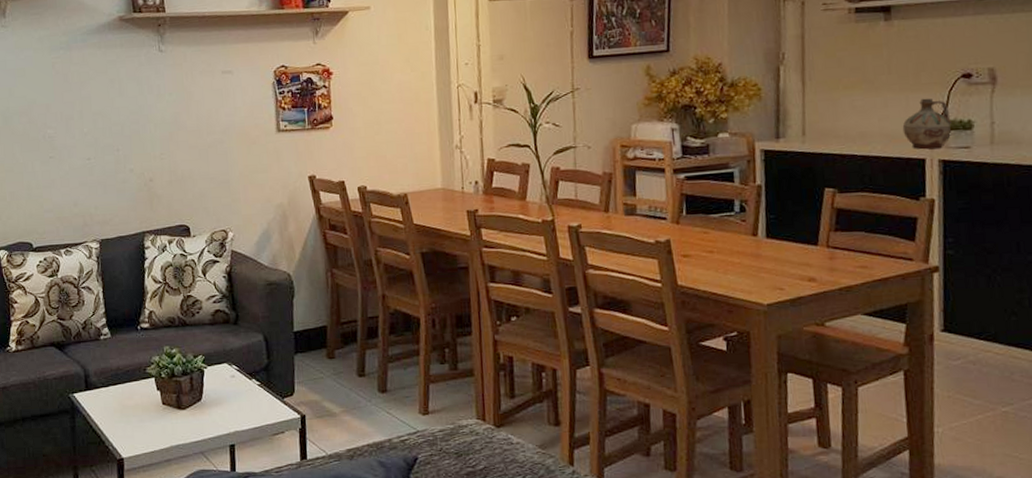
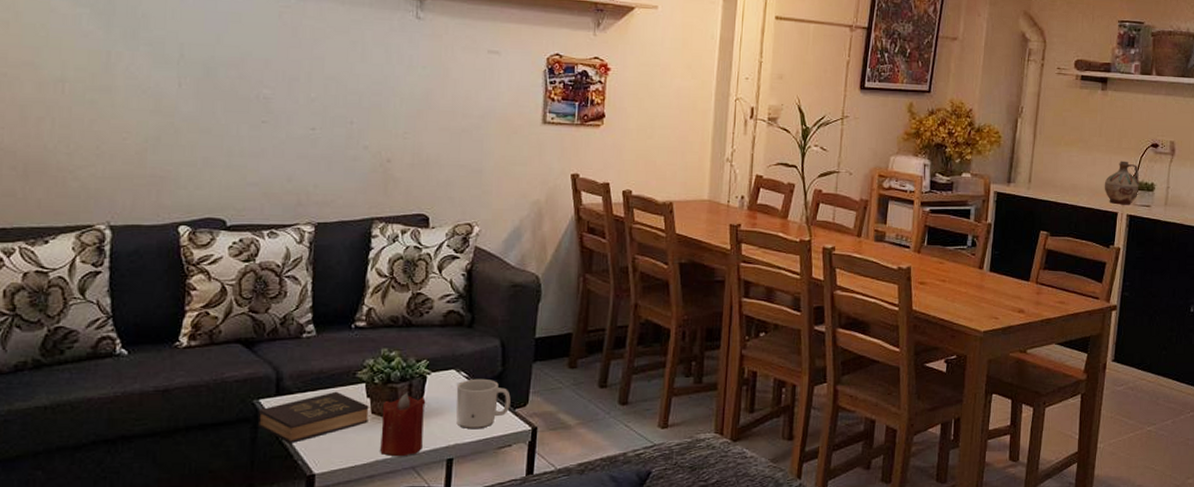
hardback book: none [73,385,161,431] -> present [257,391,369,443]
candle: none [170,385,208,443] -> present [380,393,426,457]
mug: none [230,371,279,418] -> present [455,378,511,430]

